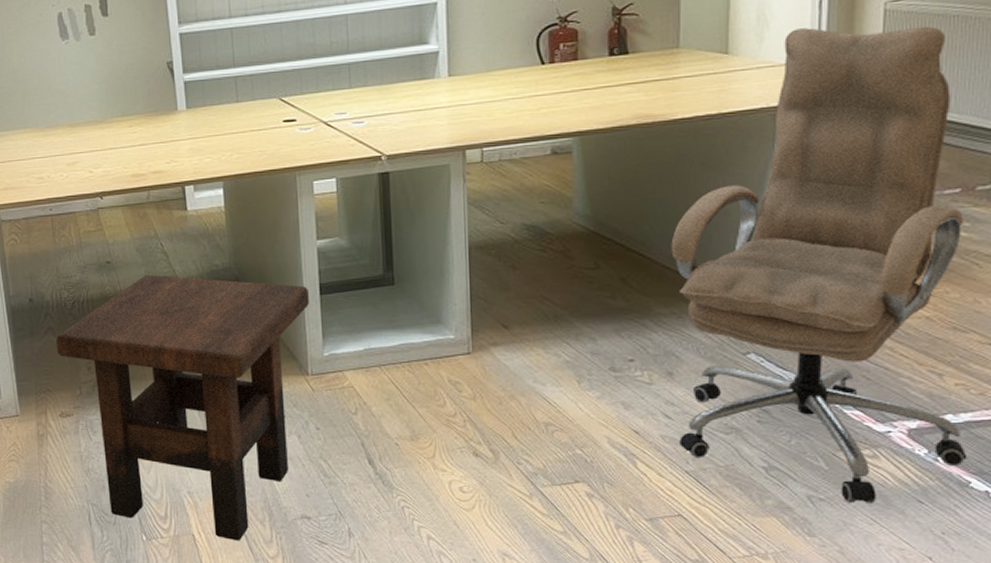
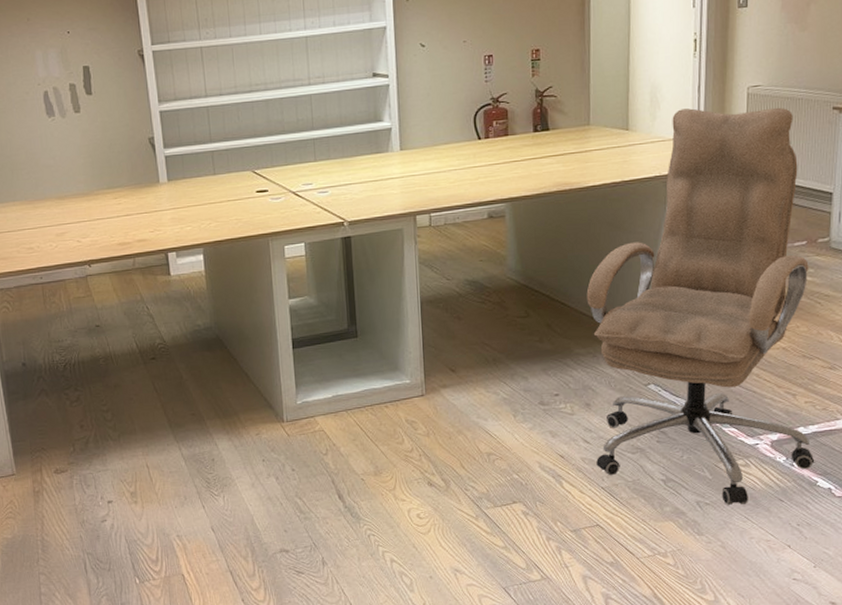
side table: present [55,274,309,541] -> none [48,336,283,577]

